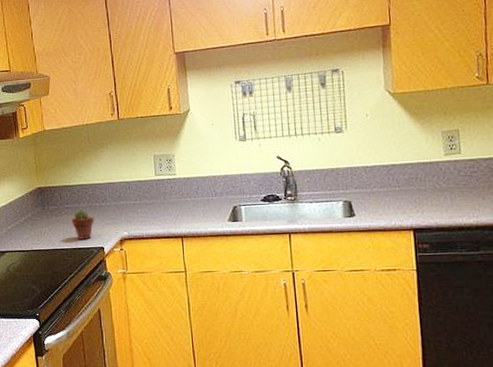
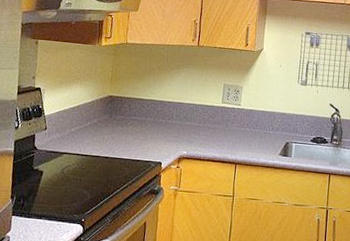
potted succulent: present [72,210,94,240] -> none [135,123,158,153]

